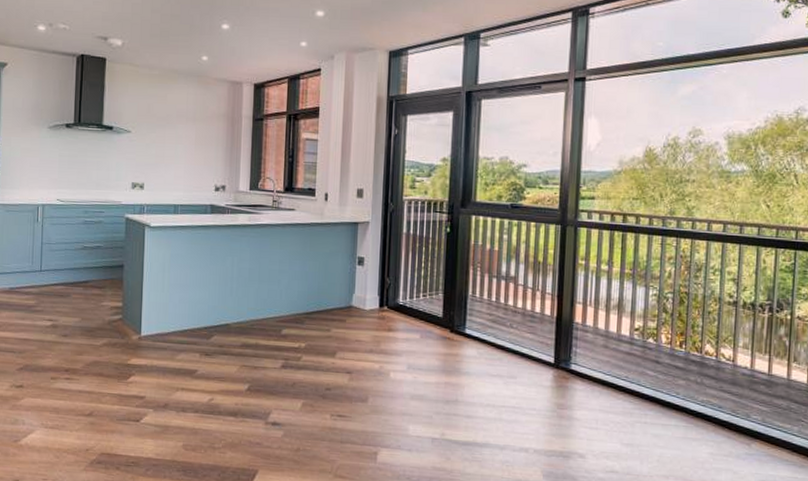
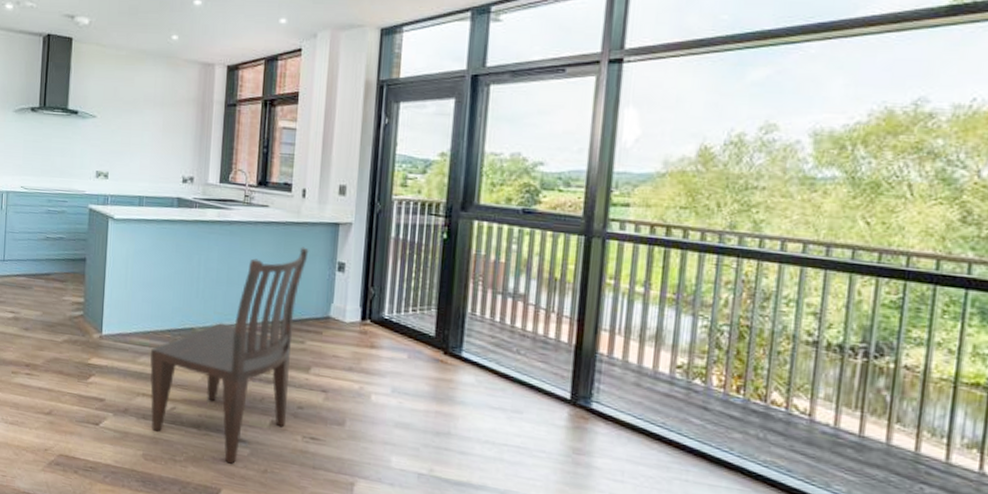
dining chair: none [188,245,332,446] -> present [150,247,309,464]

